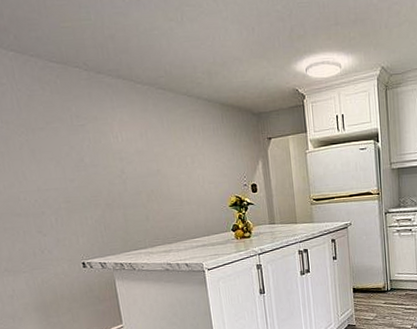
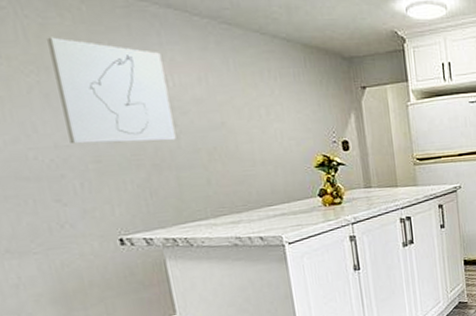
wall art: none [33,105,124,188] -> present [47,37,177,144]

